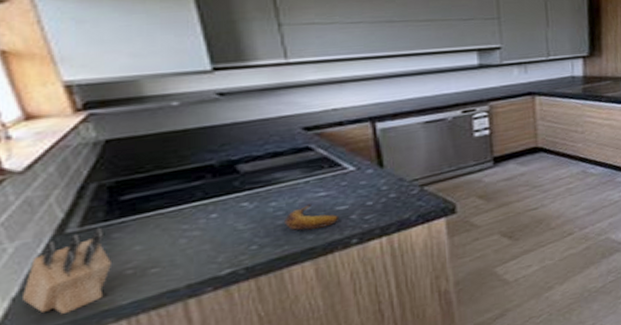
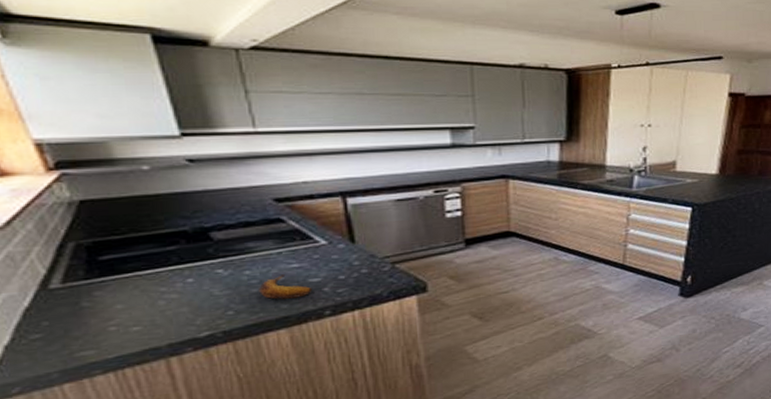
knife block: present [23,227,111,315] -> none [14,284,95,365]

